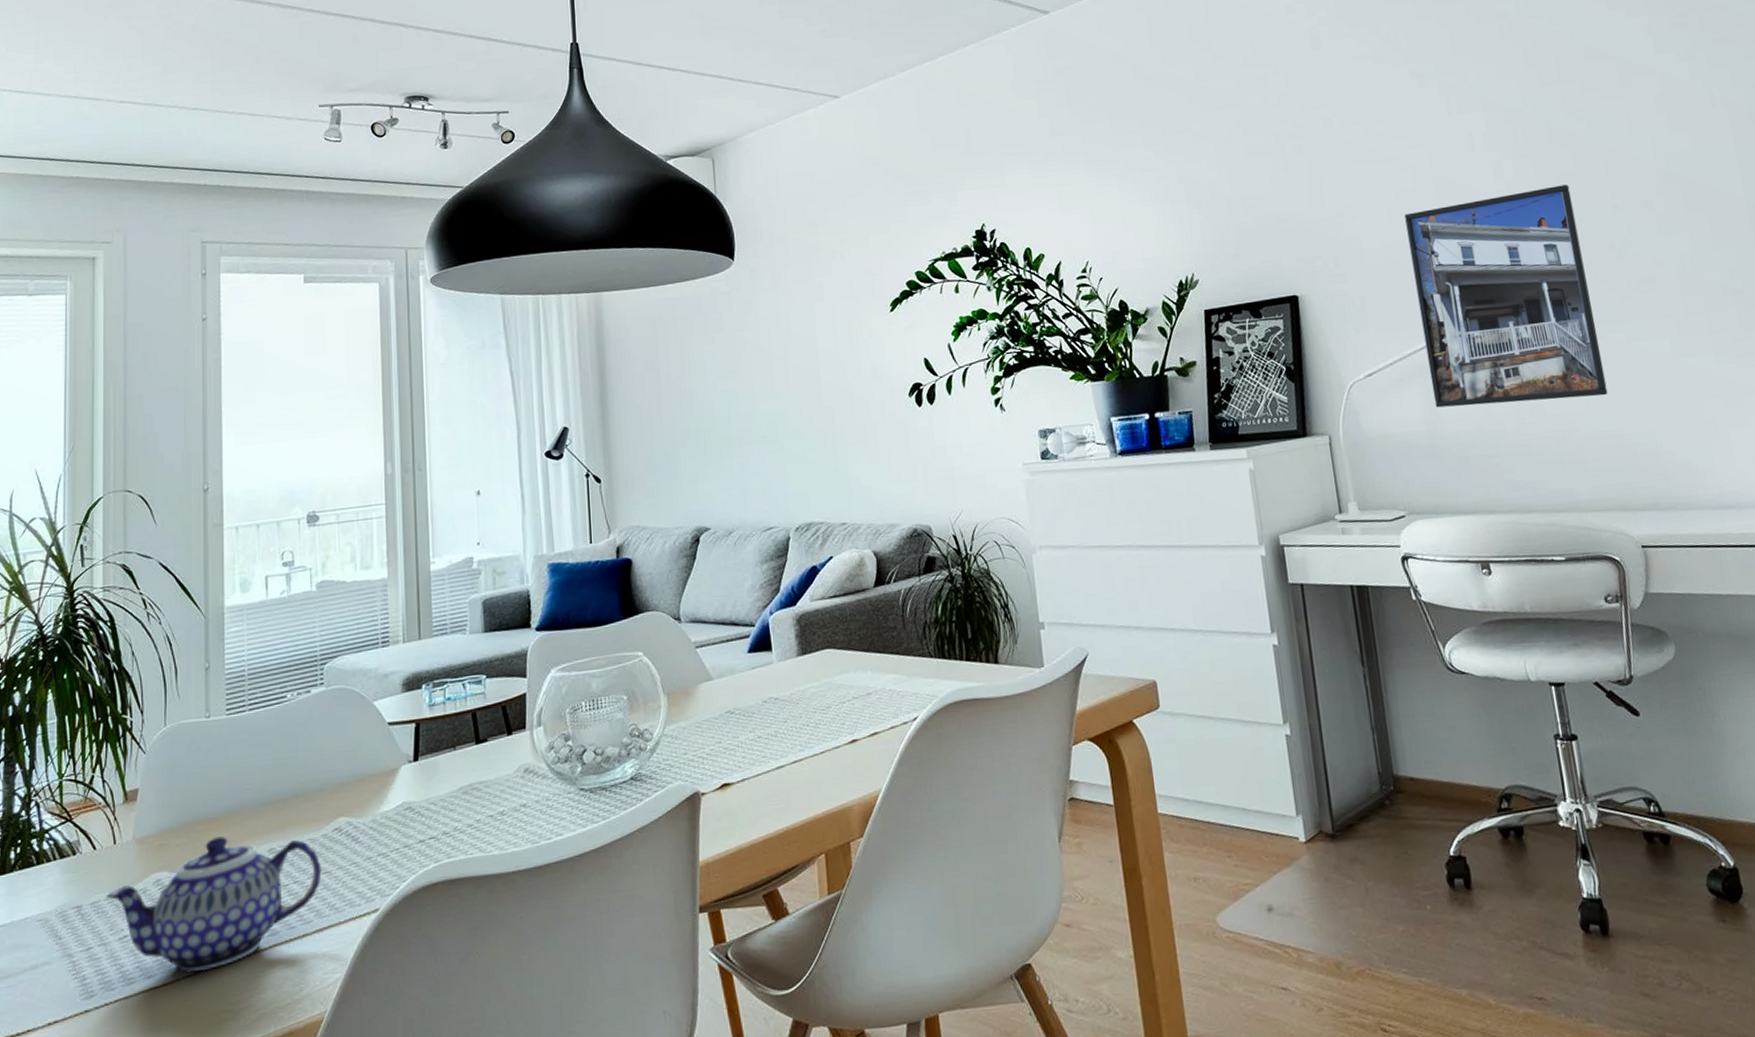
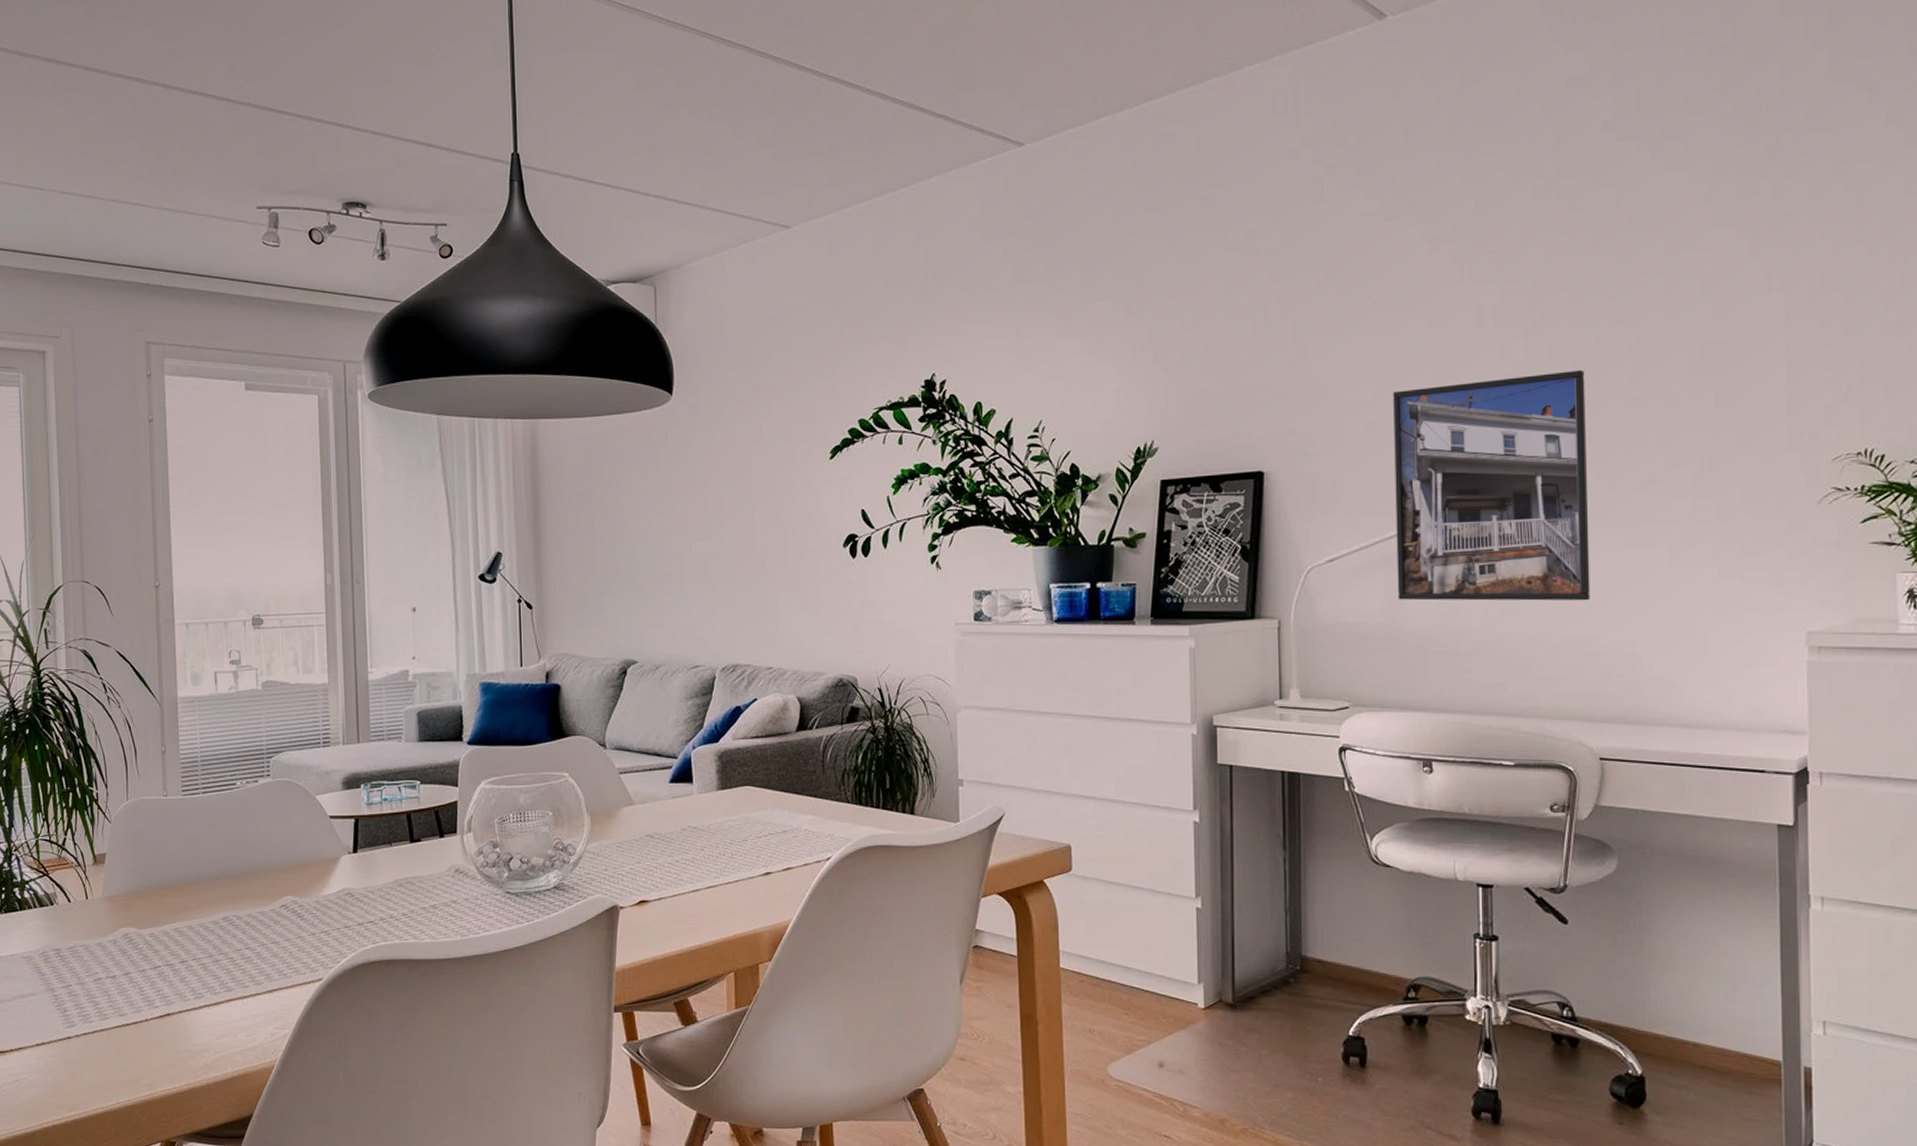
teapot: present [105,836,322,972] -> none [80,902,271,1014]

